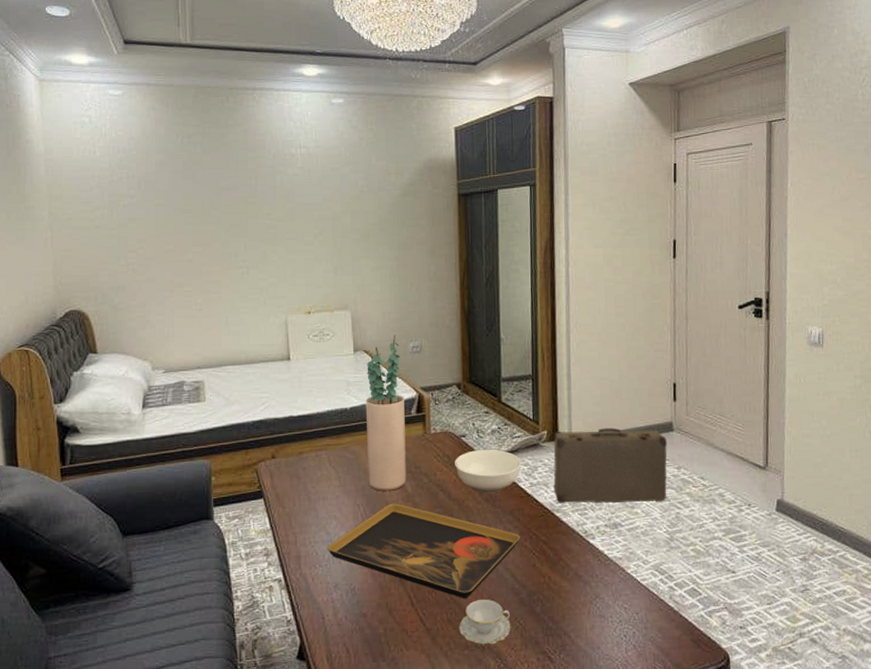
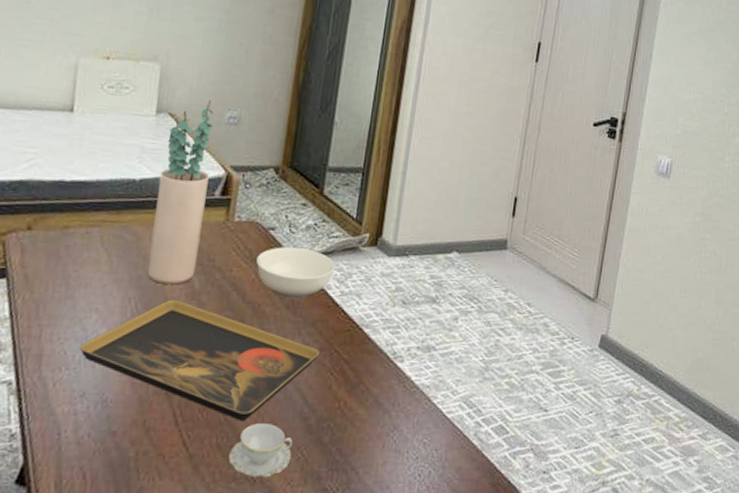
suitcase: present [553,427,667,503] -> none [366,235,498,326]

